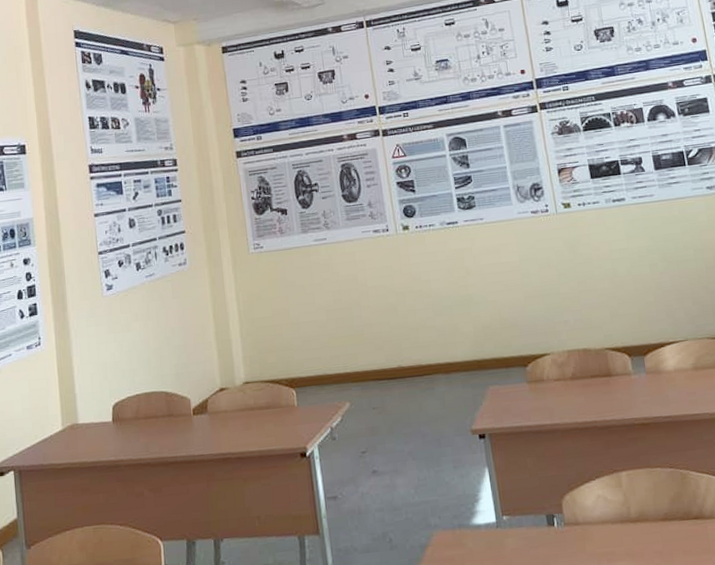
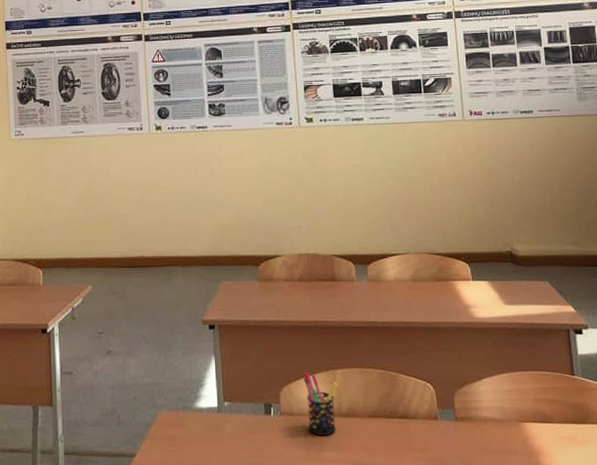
pen holder: none [585,477,626,545] -> present [303,372,338,436]

